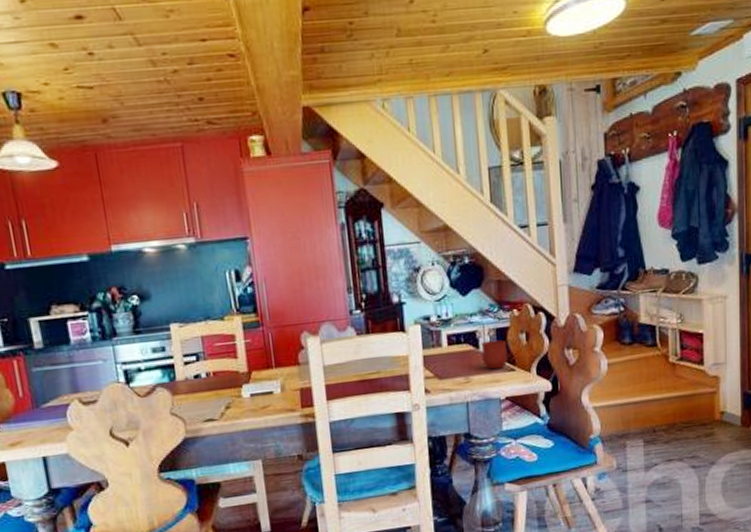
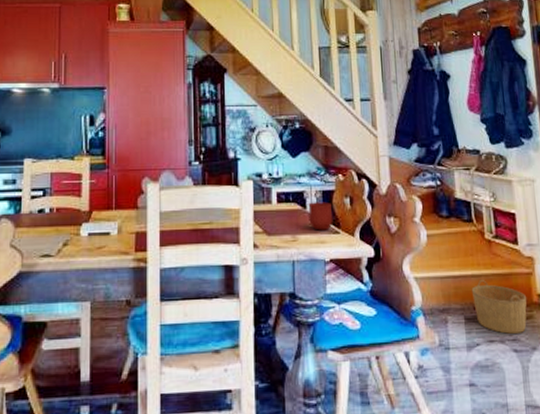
basket: none [652,403,709,453] -> present [471,280,527,334]

